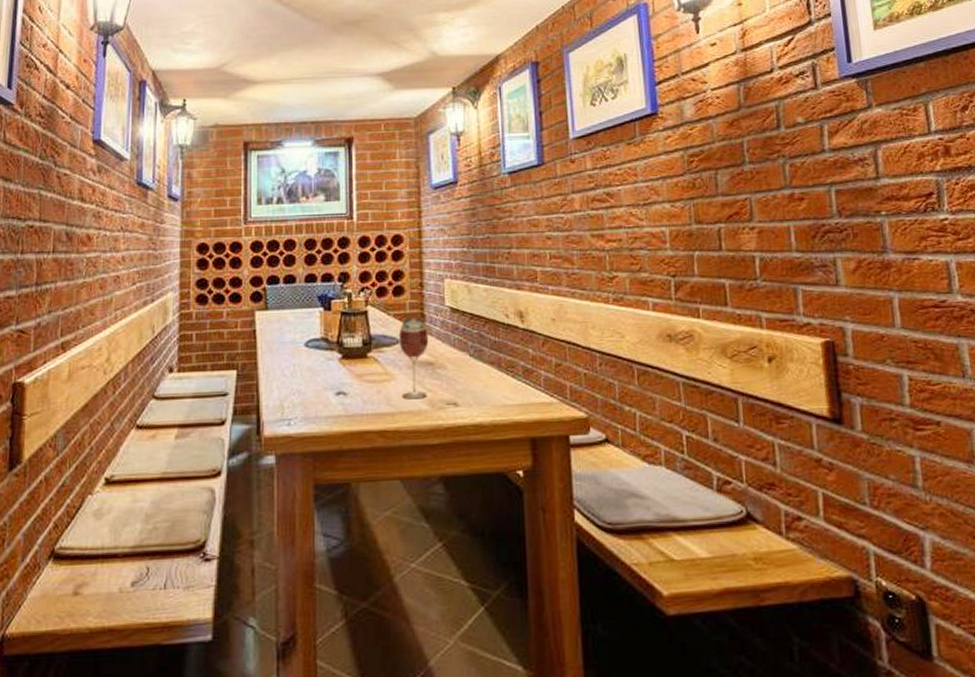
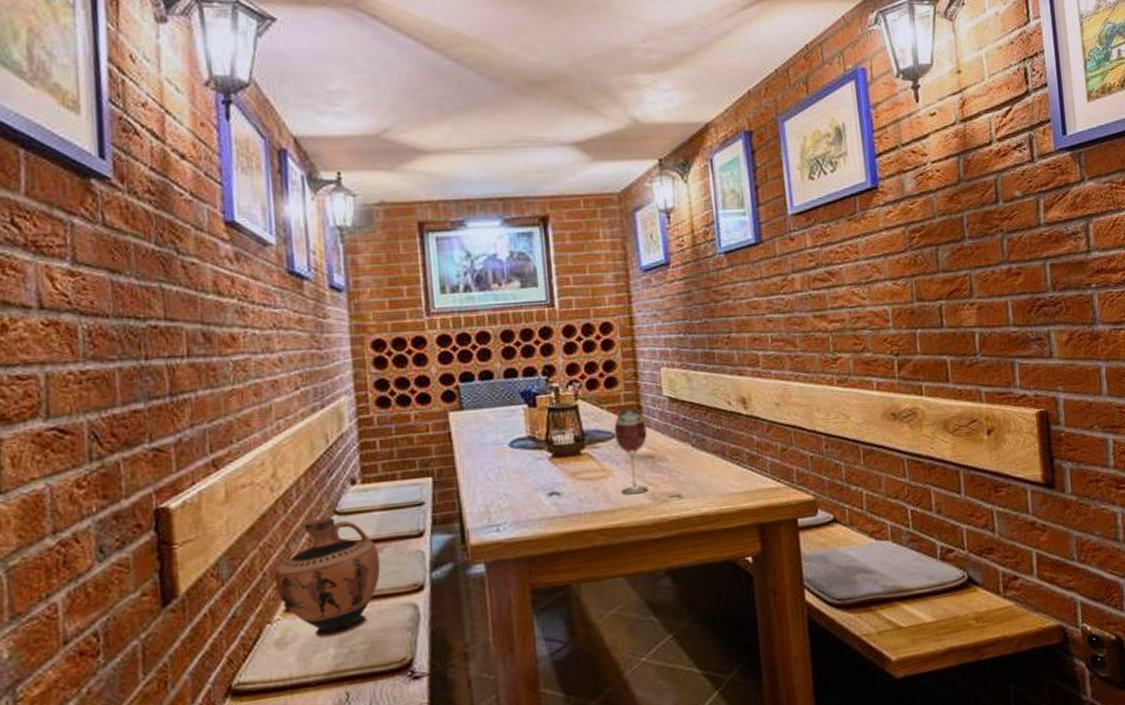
ceramic jug: none [99,401,186,513] -> present [274,517,381,638]

